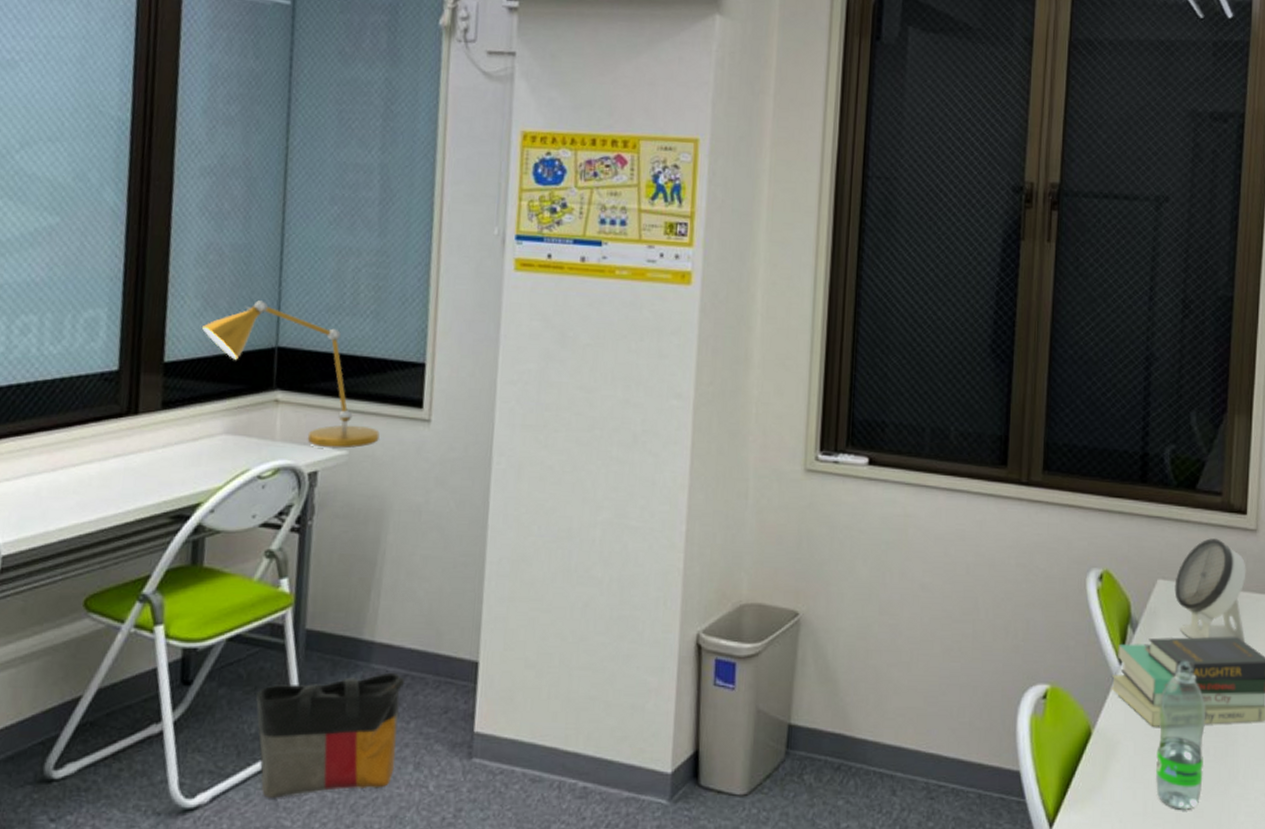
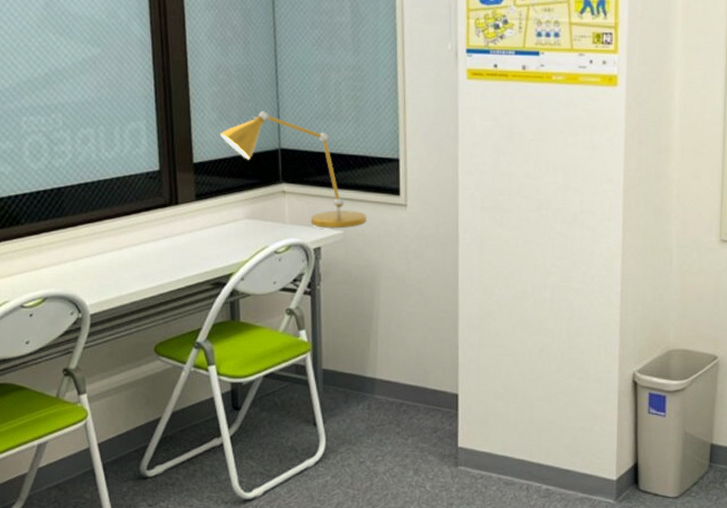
tote bag: present [256,672,405,798] -> none [290,401,402,493]

